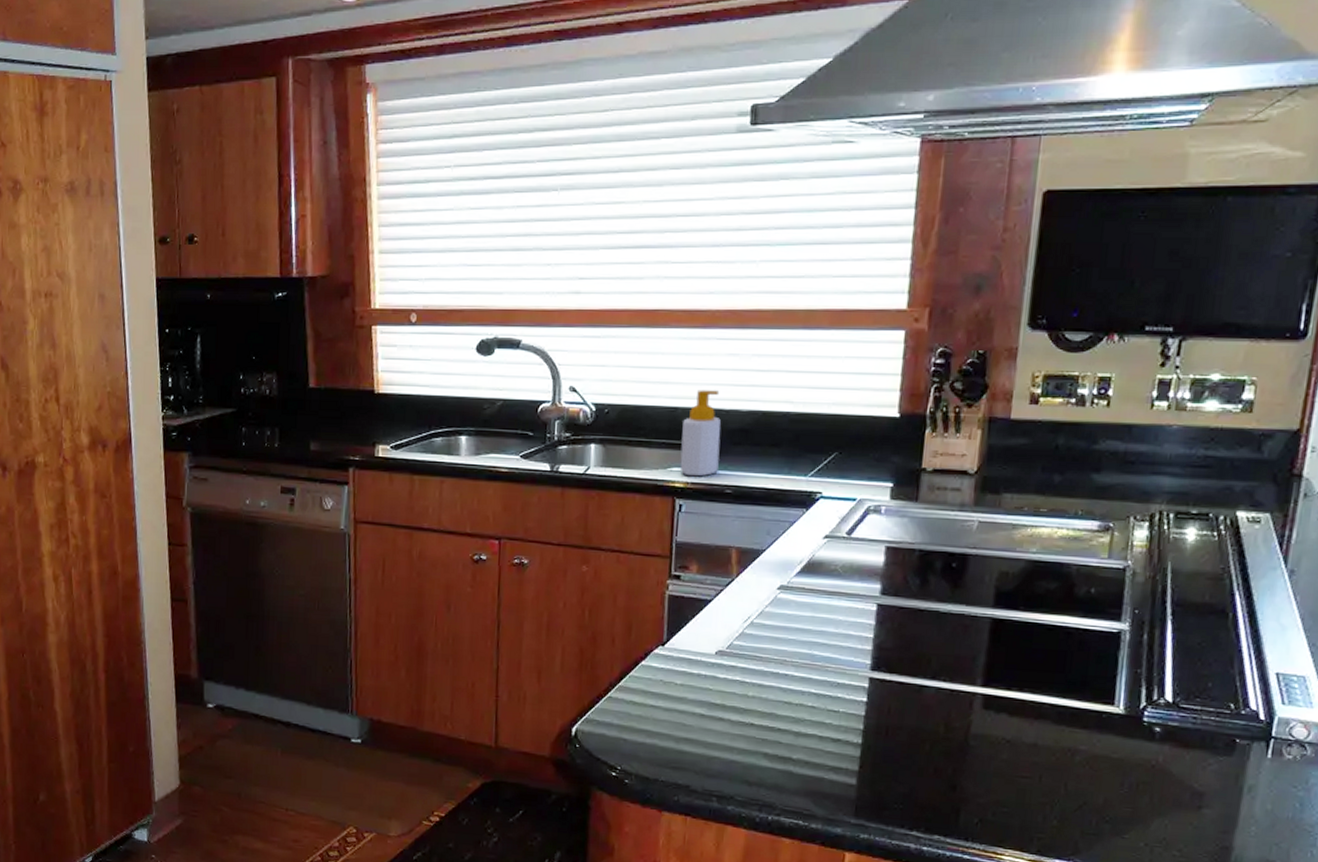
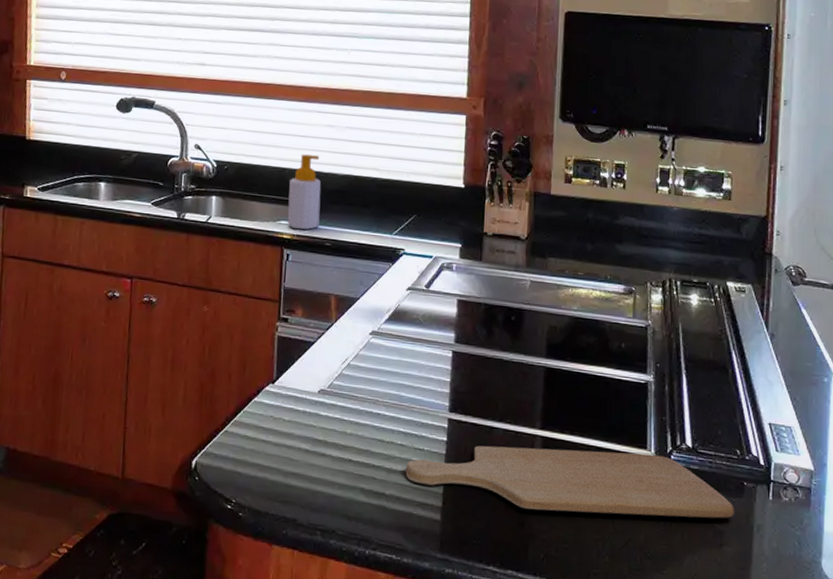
chopping board: none [816,705,1222,779] -> present [405,445,735,519]

